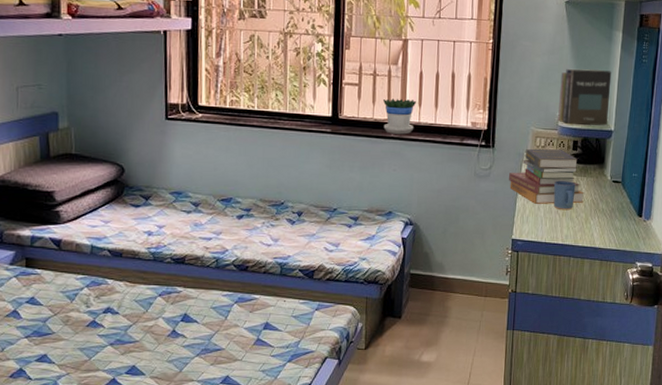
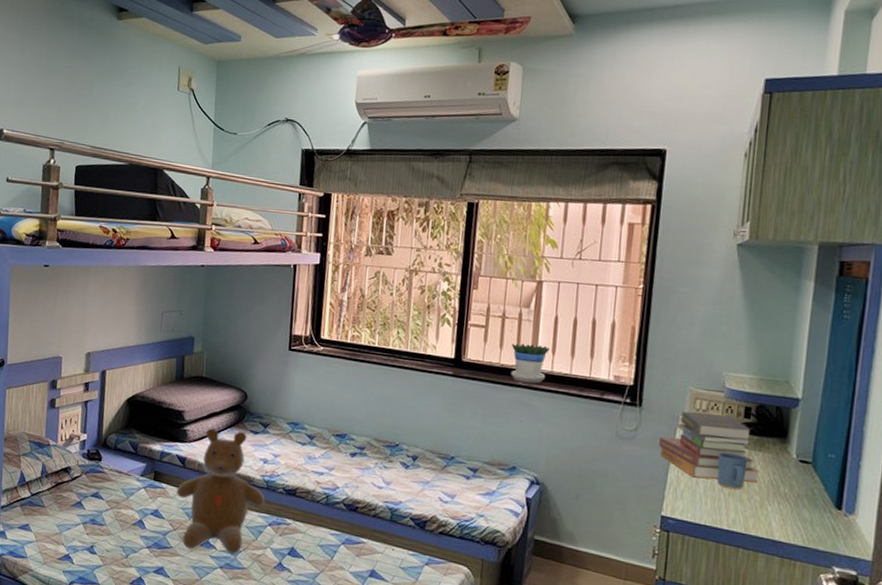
stuffed bear: none [54,206,153,332] -> present [177,428,266,554]
books: present [558,68,612,126] -> none [725,322,800,392]

